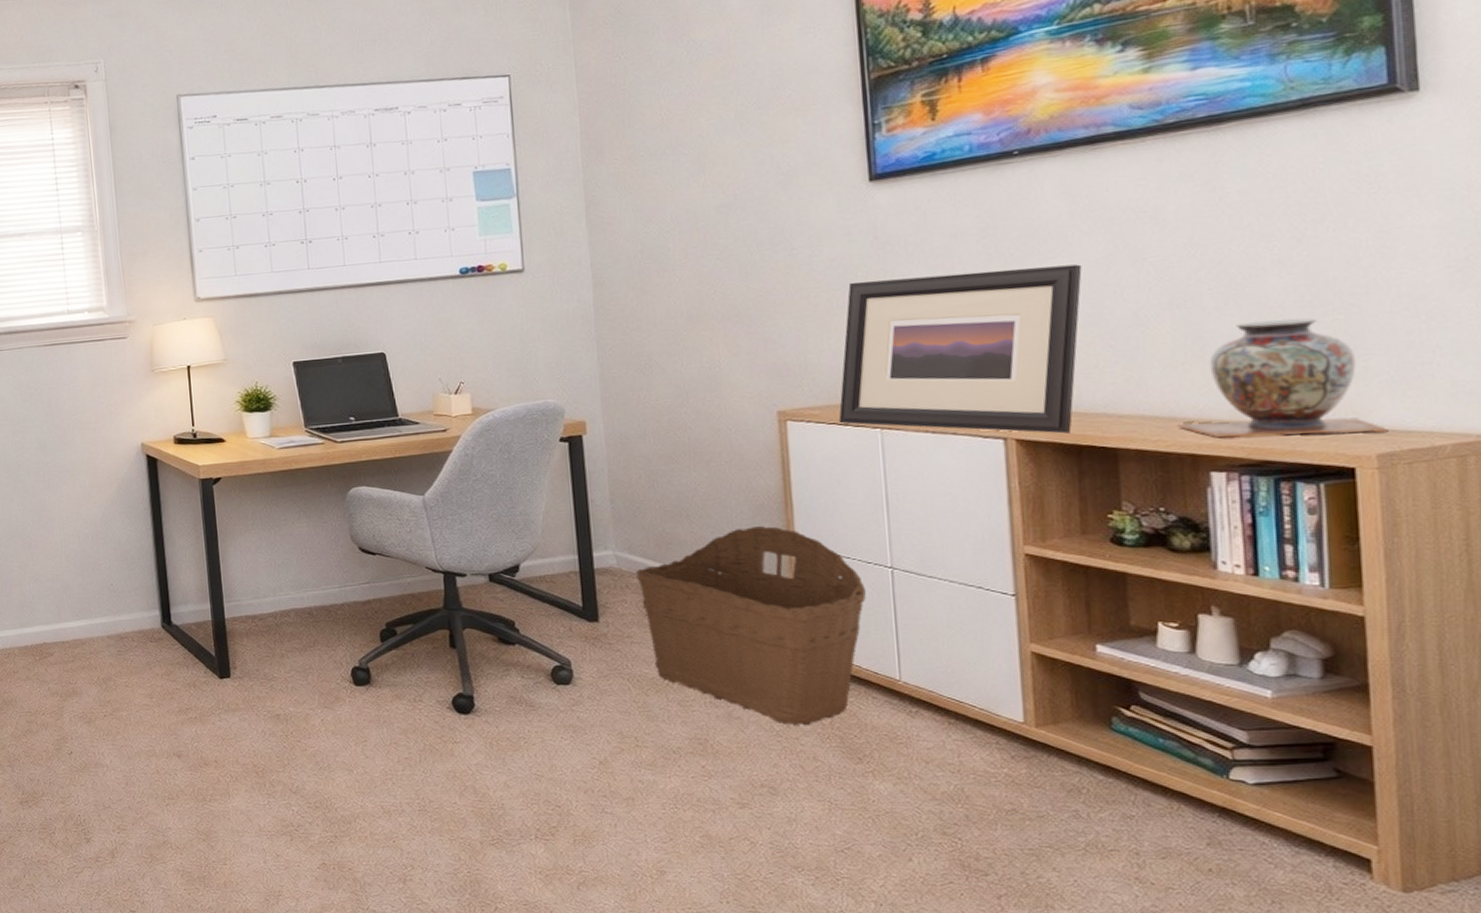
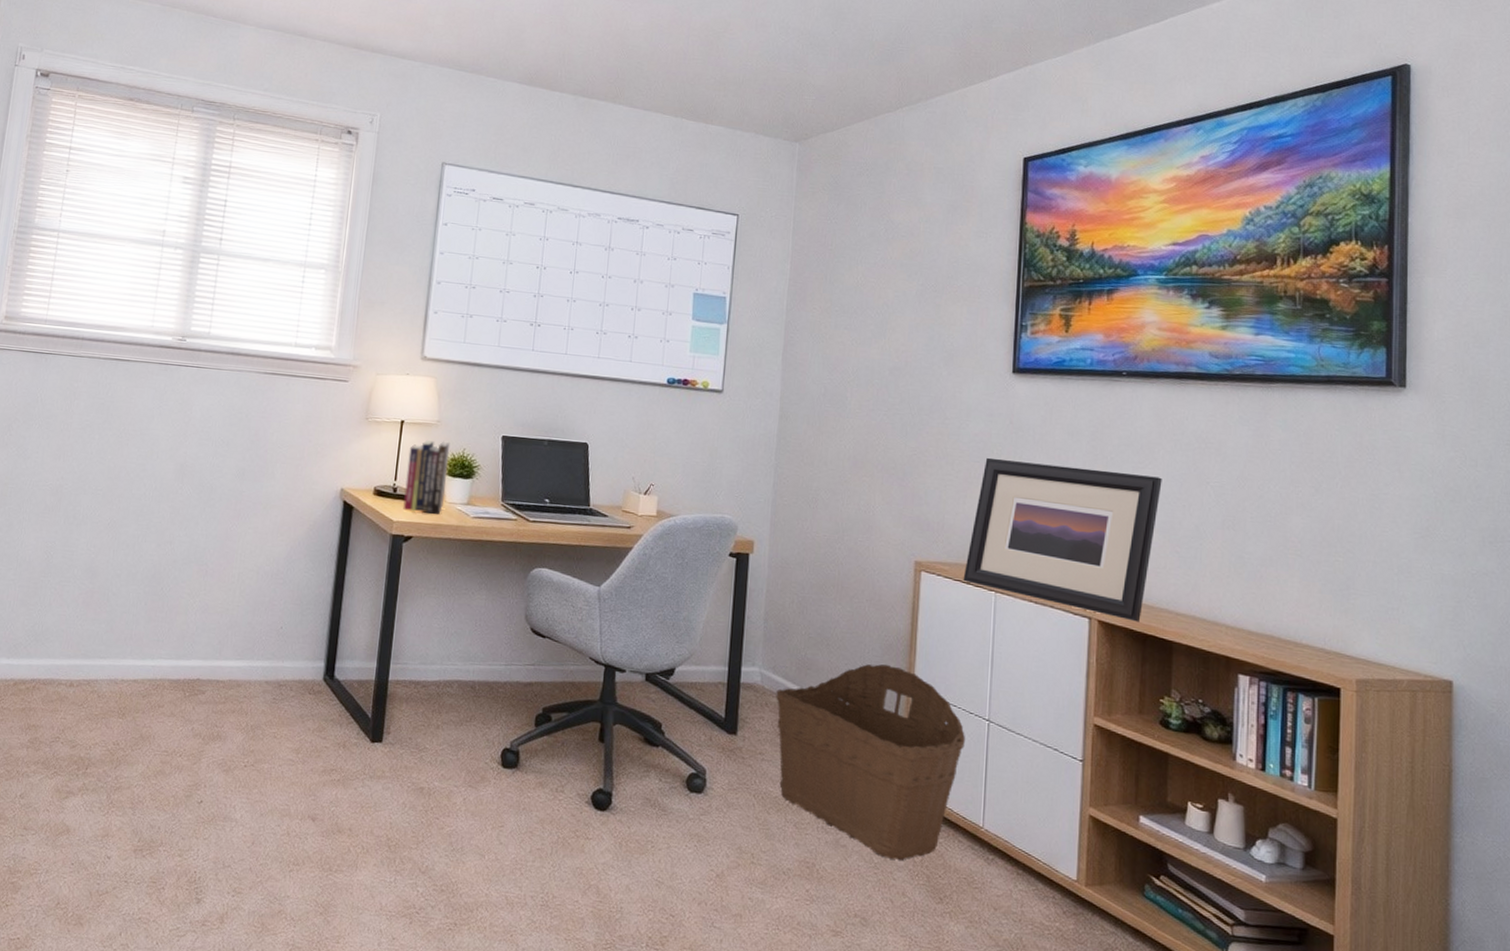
books: none [201,378,246,454] -> present [403,439,451,514]
decorative vase: present [1177,317,1389,438] -> none [1218,550,1366,661]

